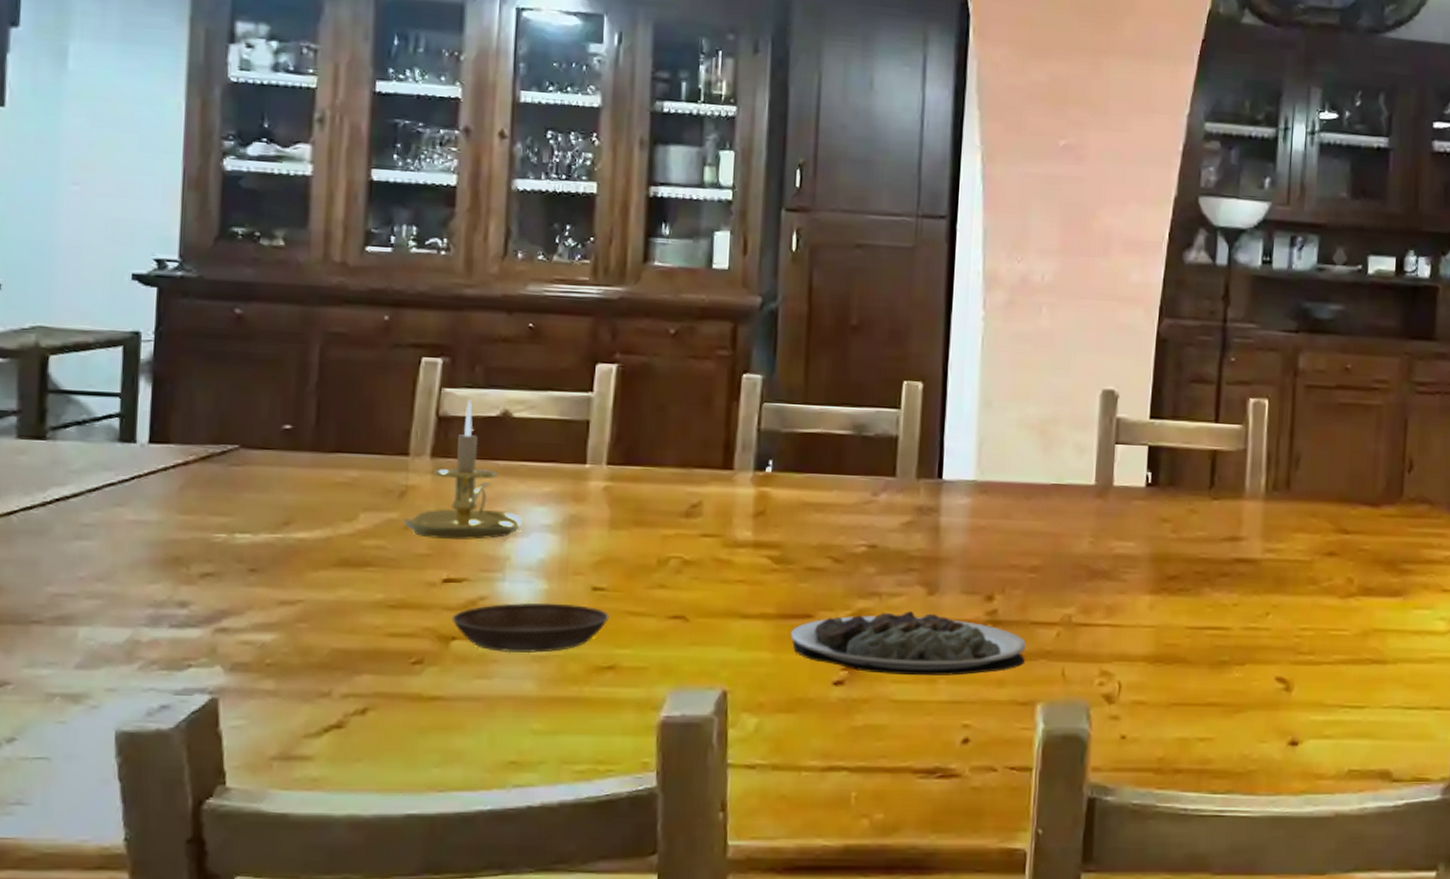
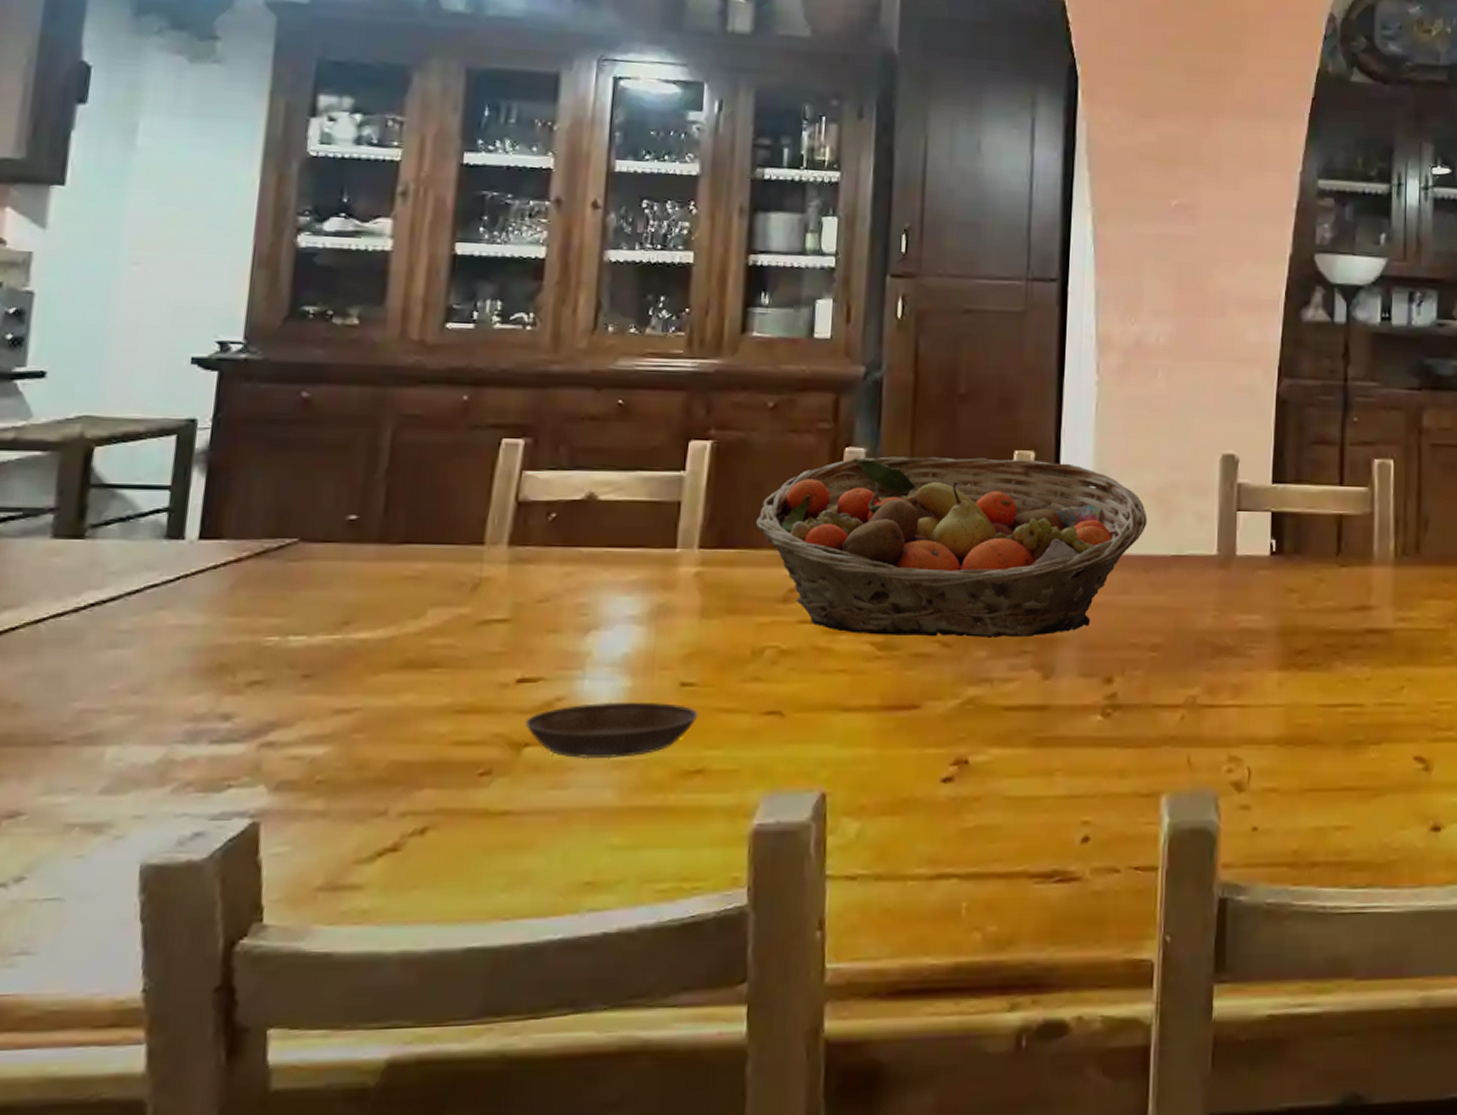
candle holder: present [403,399,522,540] -> none [475,482,605,635]
fruit basket: none [659,383,1029,557] -> present [755,456,1147,638]
plate: present [790,611,1026,676] -> none [895,698,1148,769]

